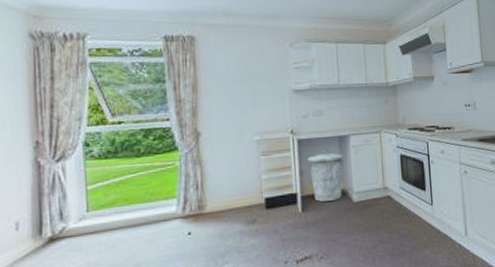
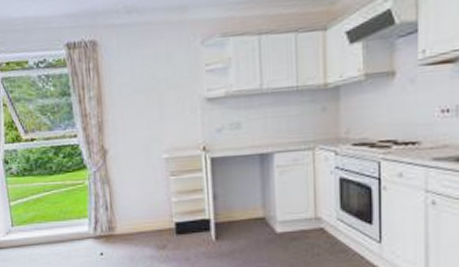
trash can: present [307,150,344,202] -> none [222,171,265,230]

